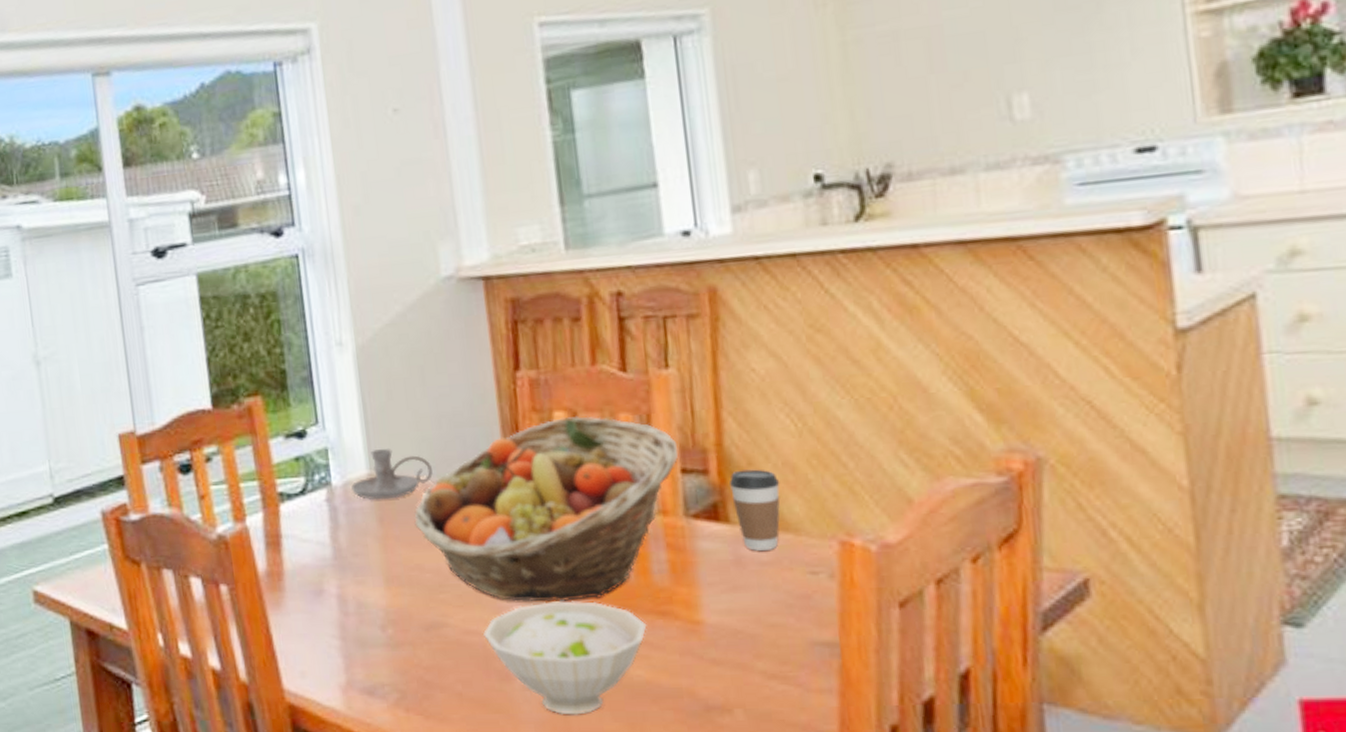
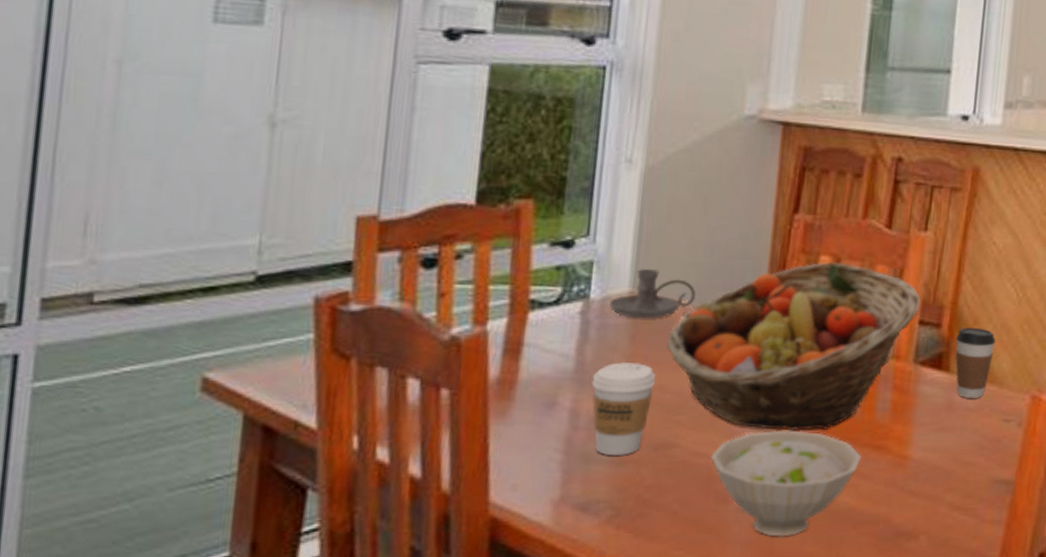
coffee cup: none [351,544,413,639] -> present [592,362,656,455]

